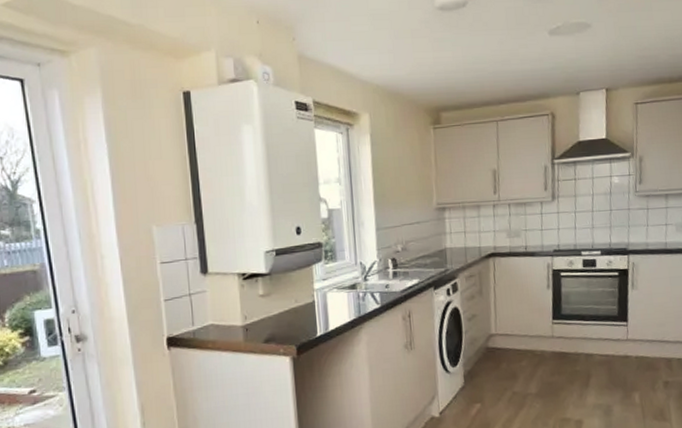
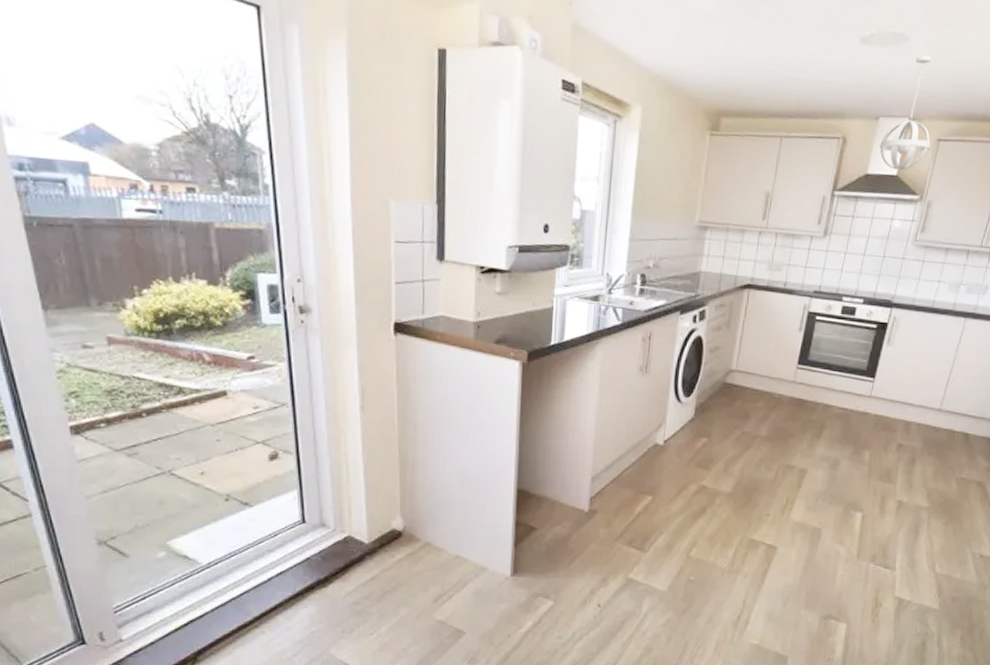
pendant light: none [585,37,630,134] -> present [879,55,932,170]

